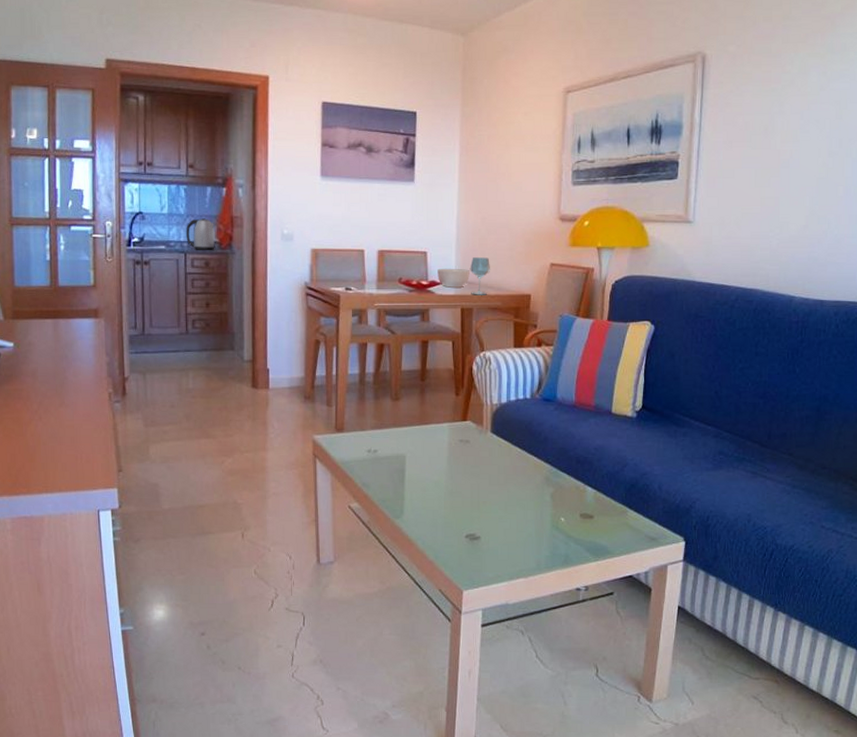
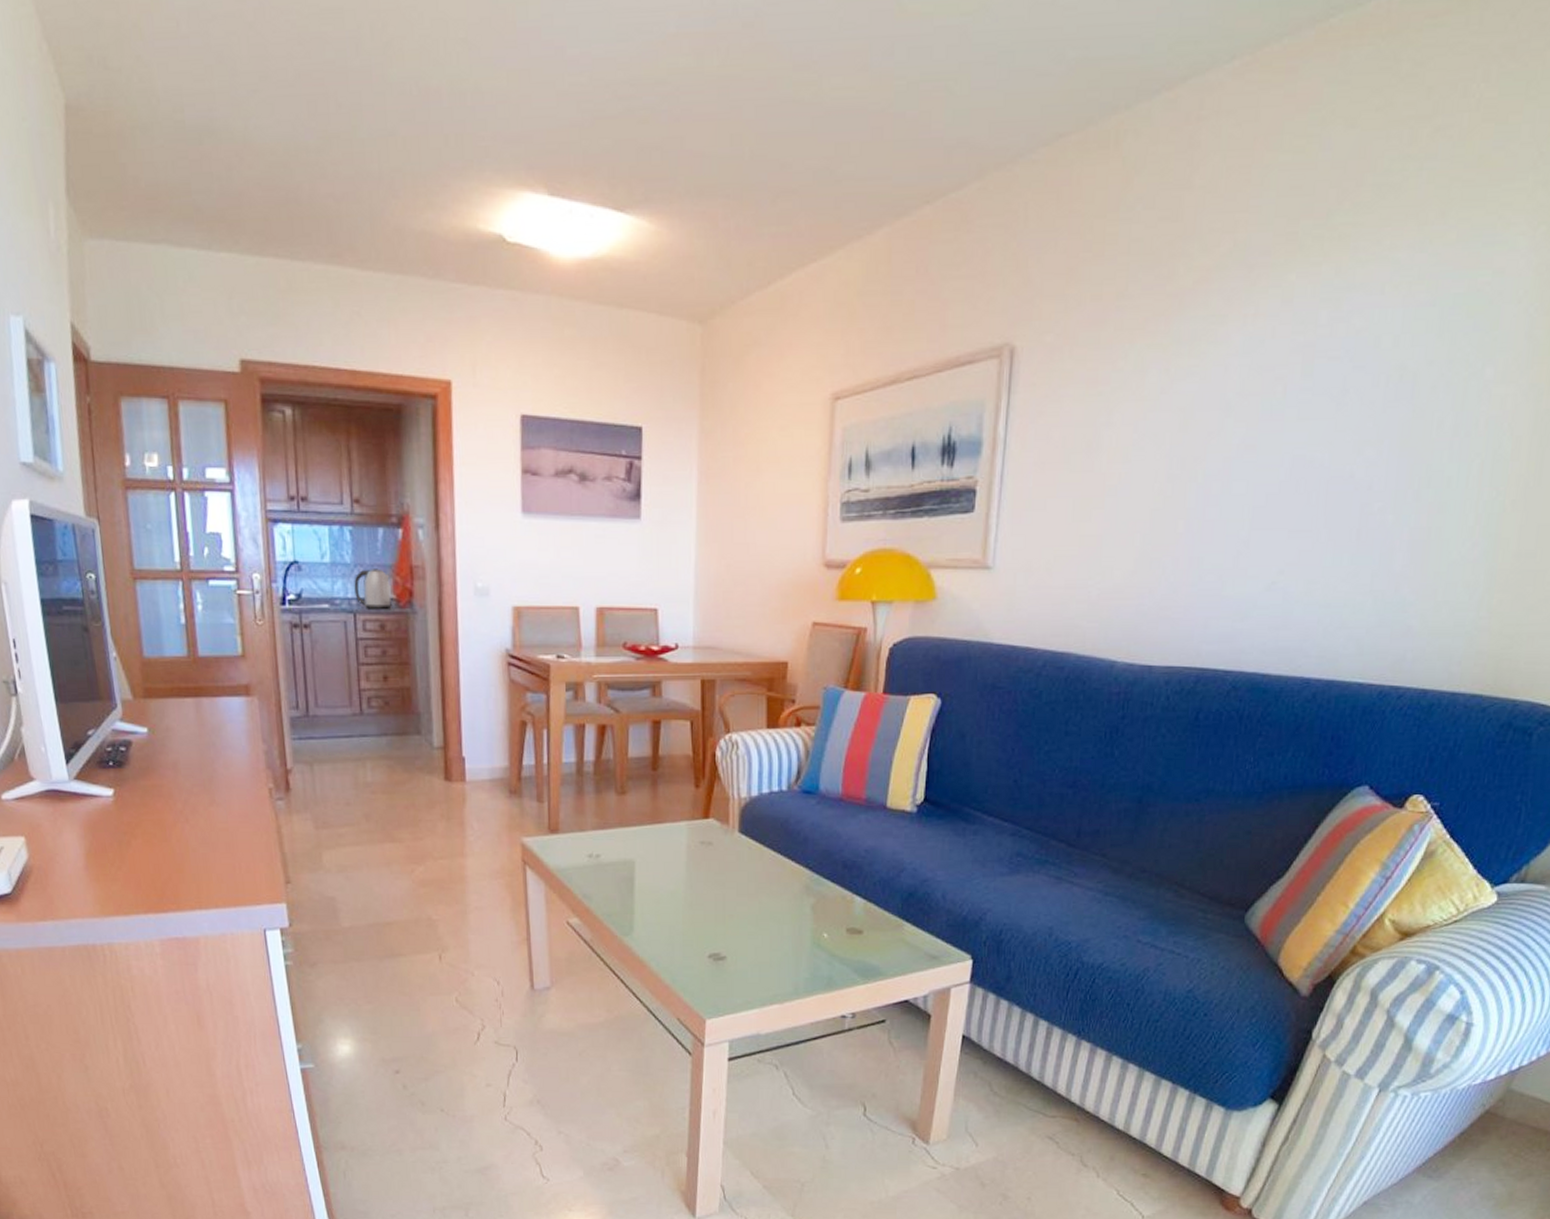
bowl: present [437,268,471,289] -> none [671,629,713,655]
wine glass: present [469,257,491,295] -> none [711,615,738,663]

